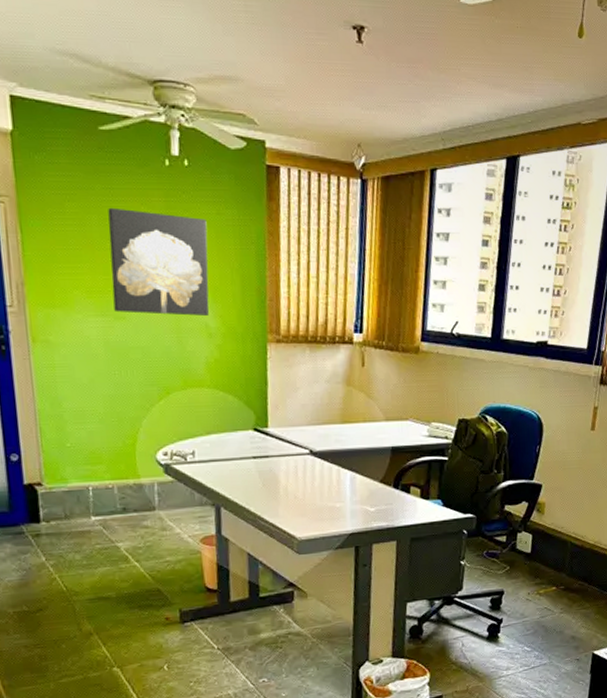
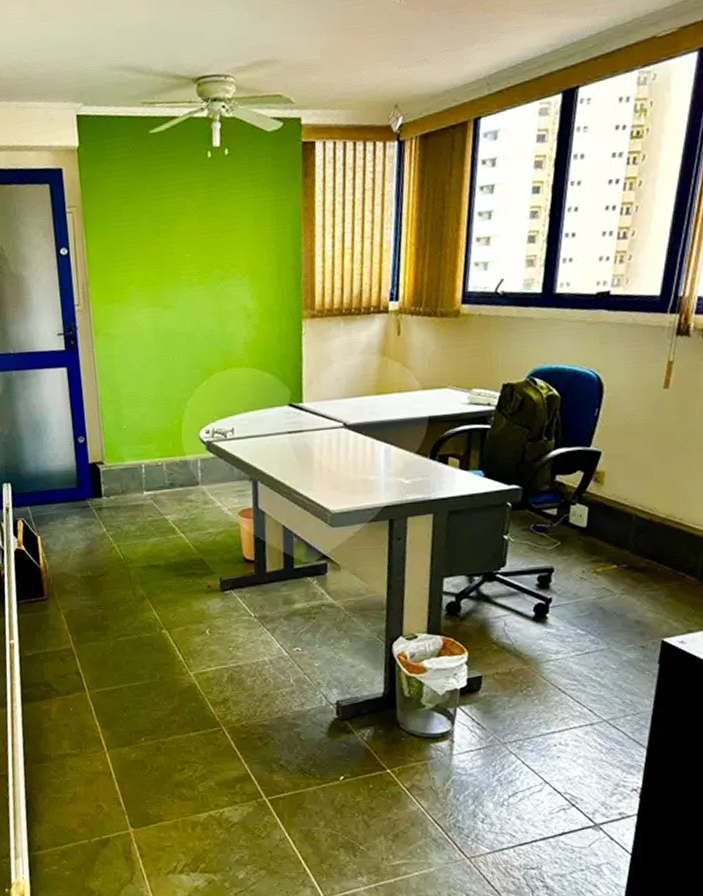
wall art: present [108,207,210,317] -> none [157,203,248,302]

